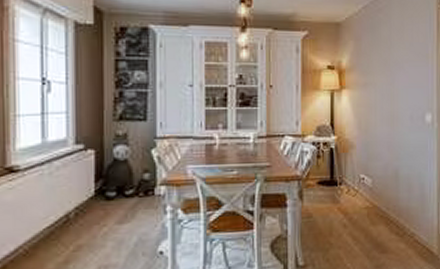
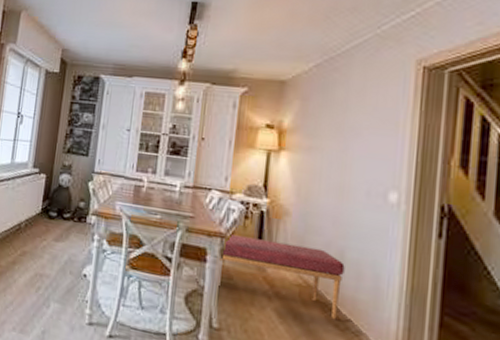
bench: none [299,172,399,230] -> present [220,235,345,320]

